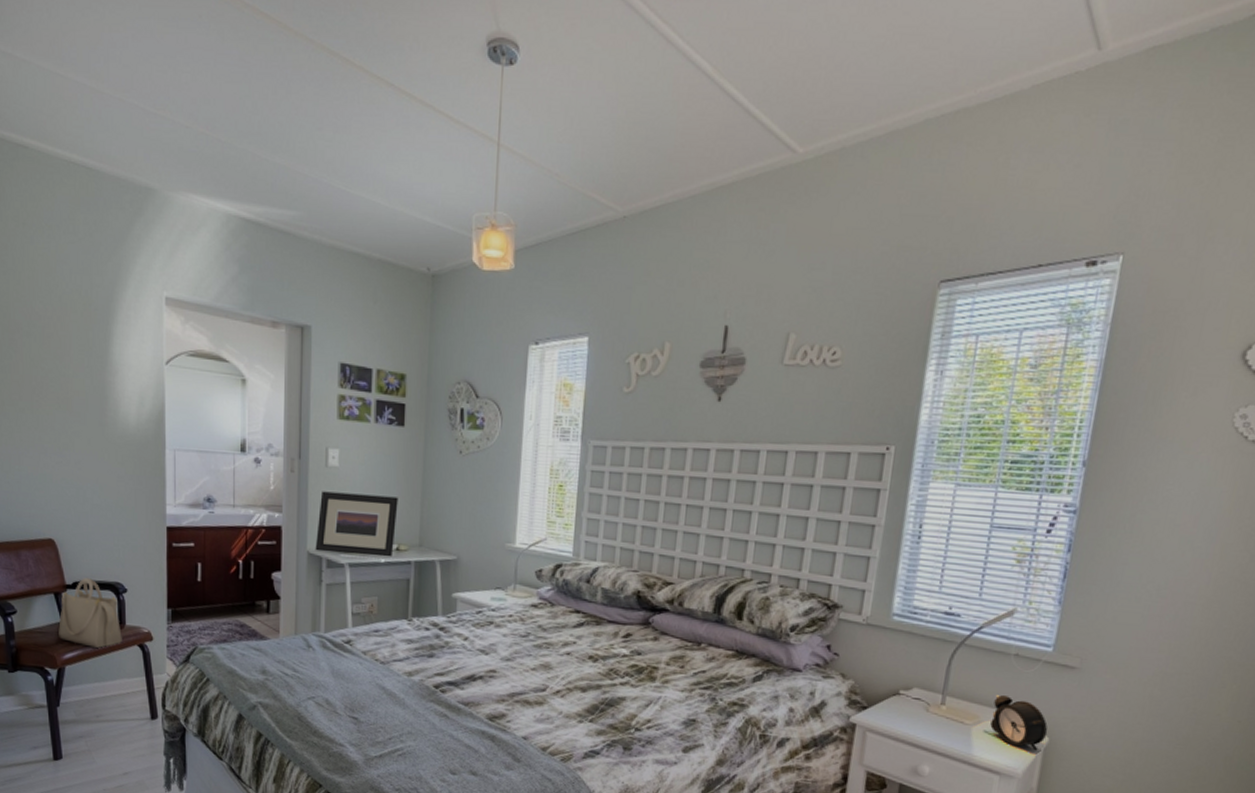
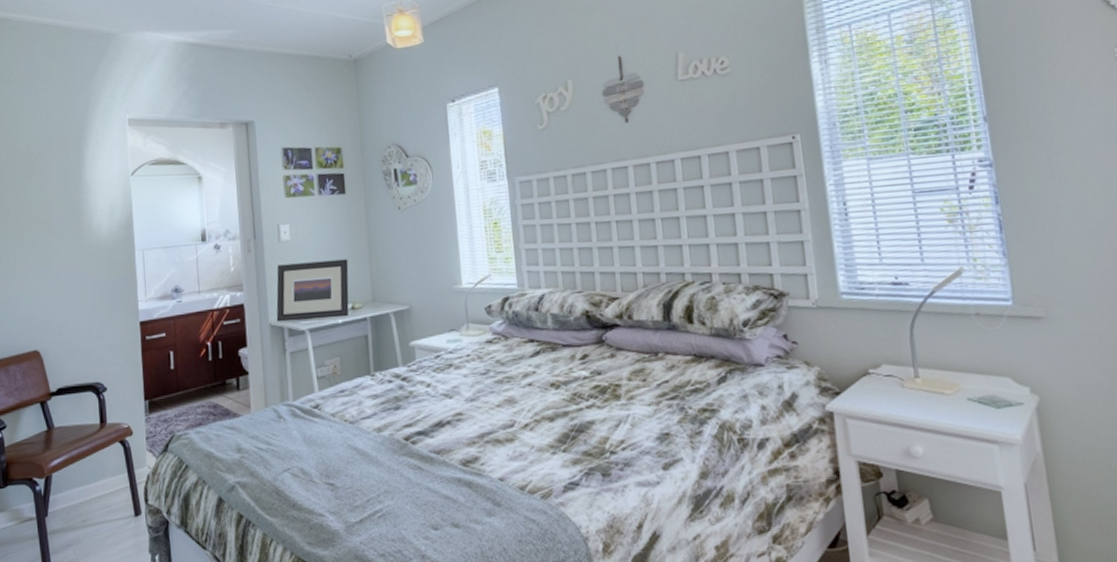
handbag: present [58,578,122,648] -> none [45,382,104,451]
alarm clock: present [990,695,1048,751] -> none [968,358,1035,412]

